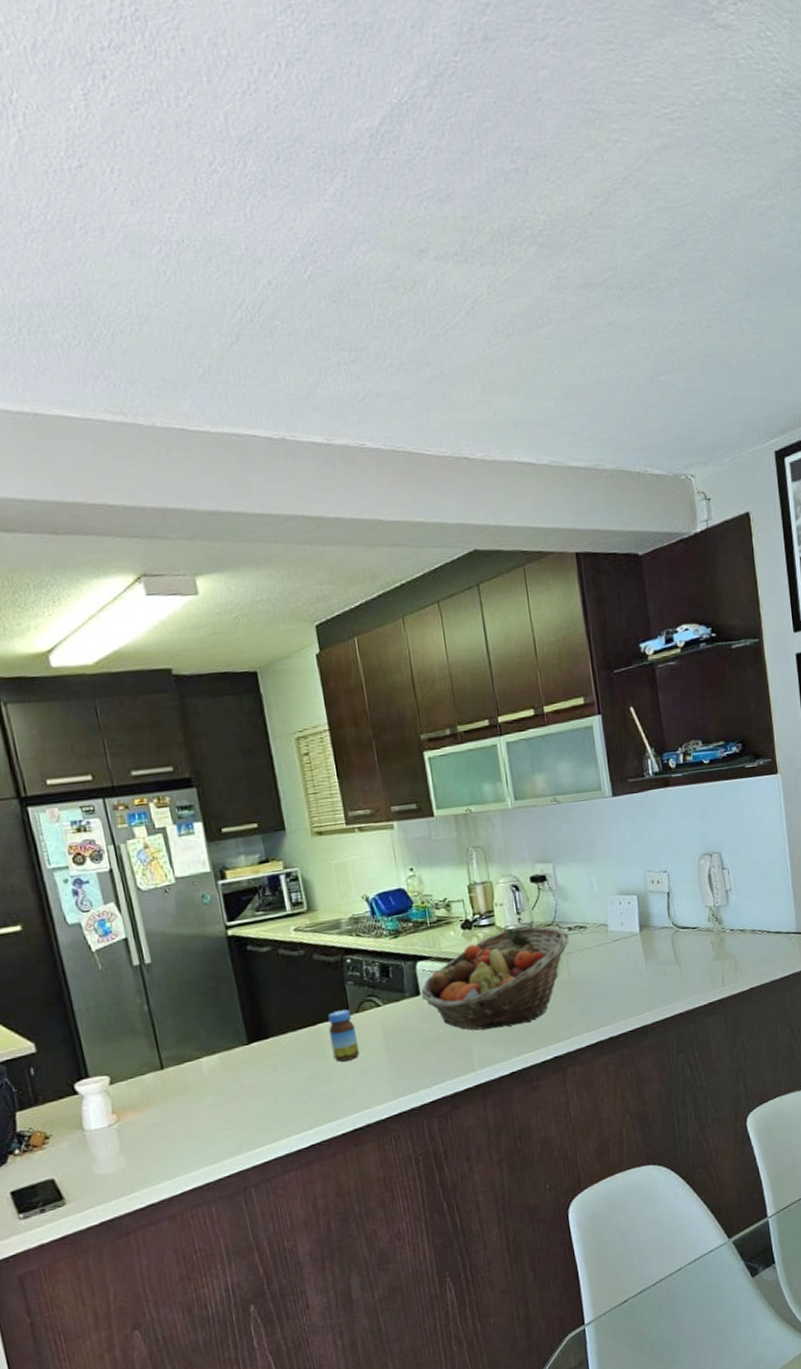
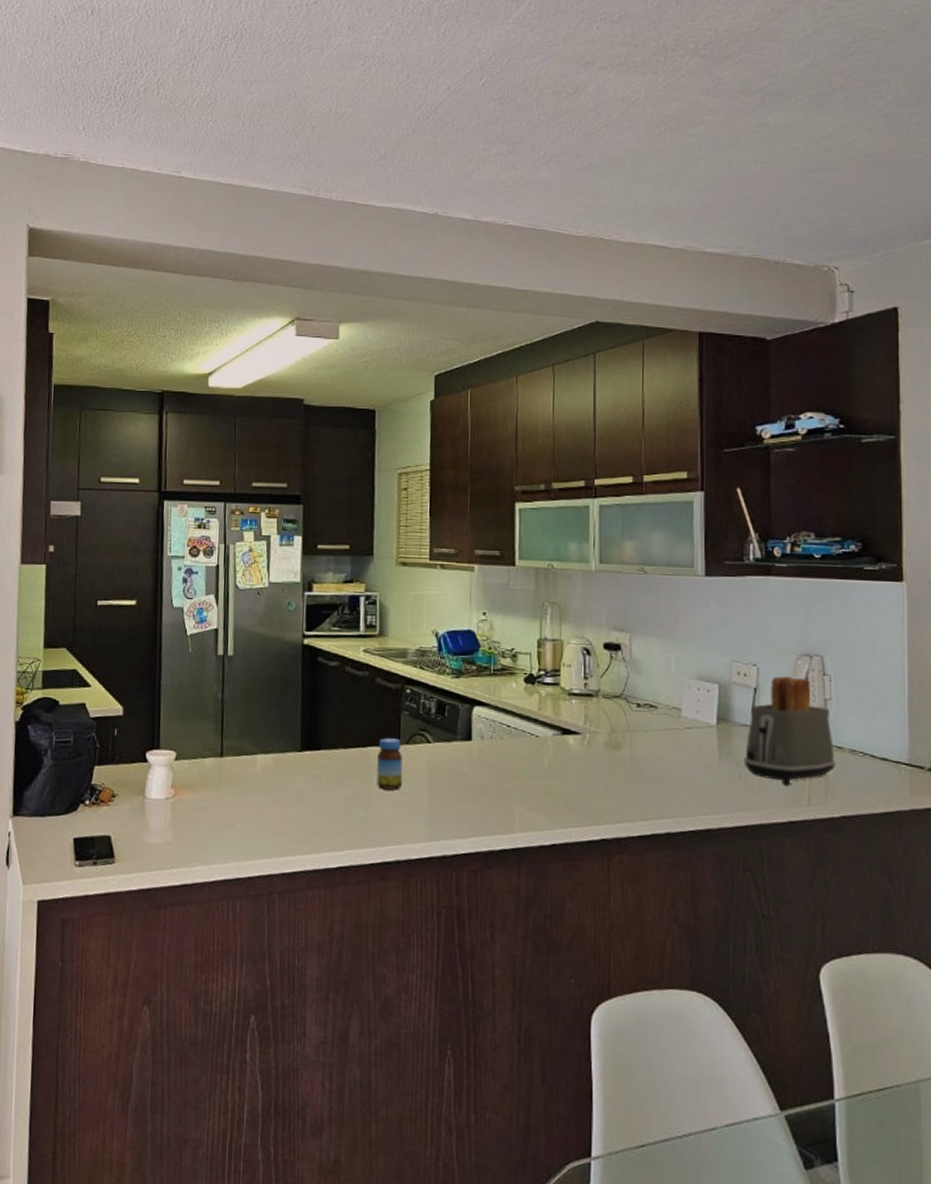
fruit basket: present [421,926,570,1031] -> none [473,692,638,796]
toaster: none [666,875,741,973] -> present [743,676,837,786]

